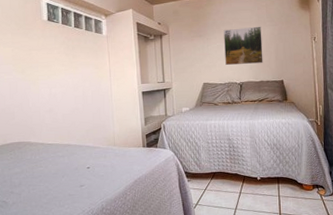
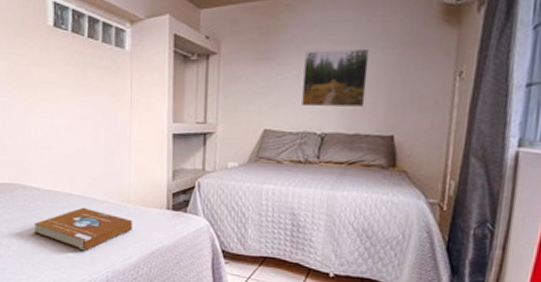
book: none [41,154,119,188] -> present [35,207,133,251]

